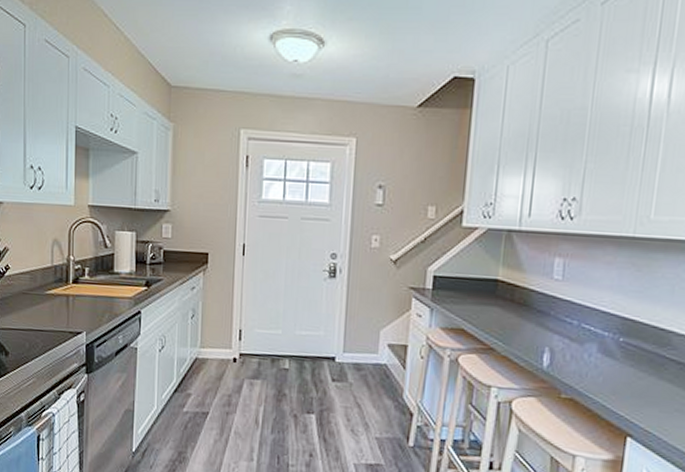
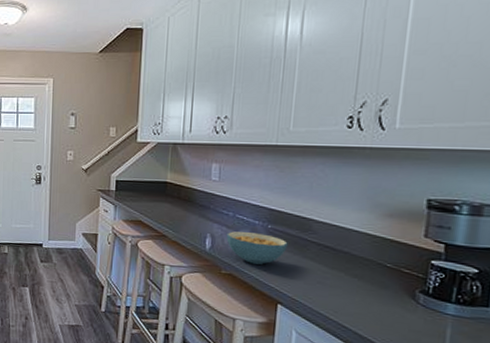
cereal bowl: none [568,344,642,387] -> present [226,231,288,265]

